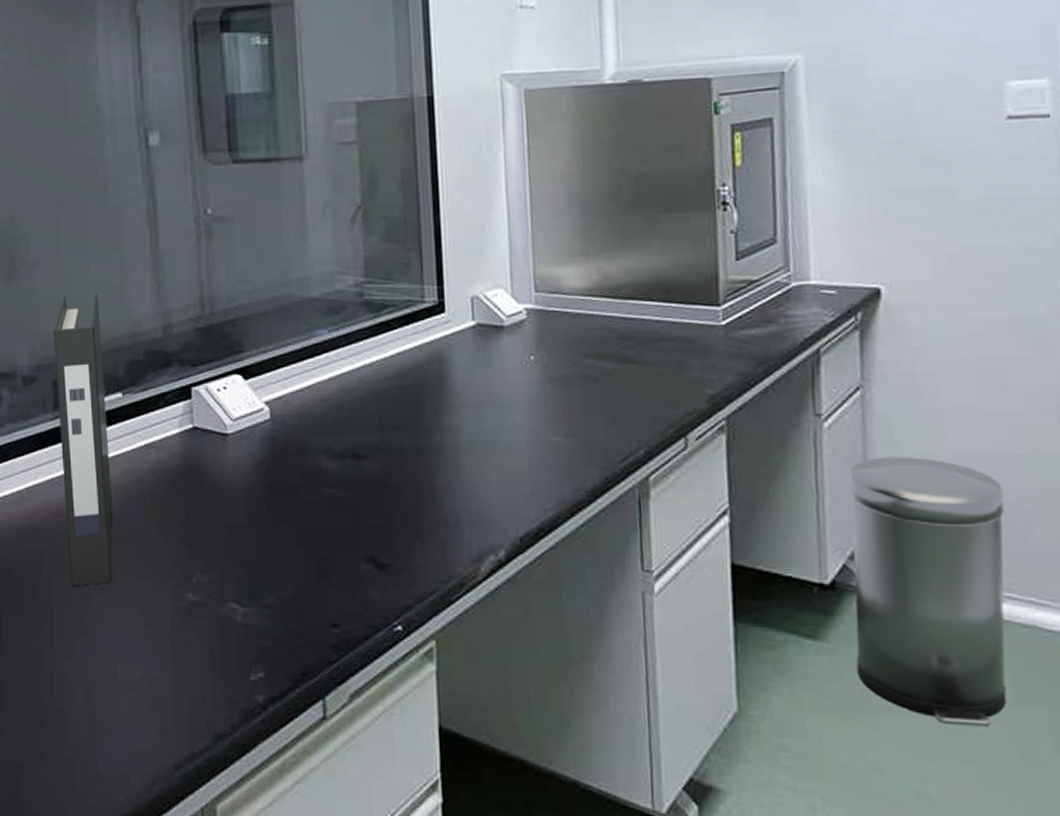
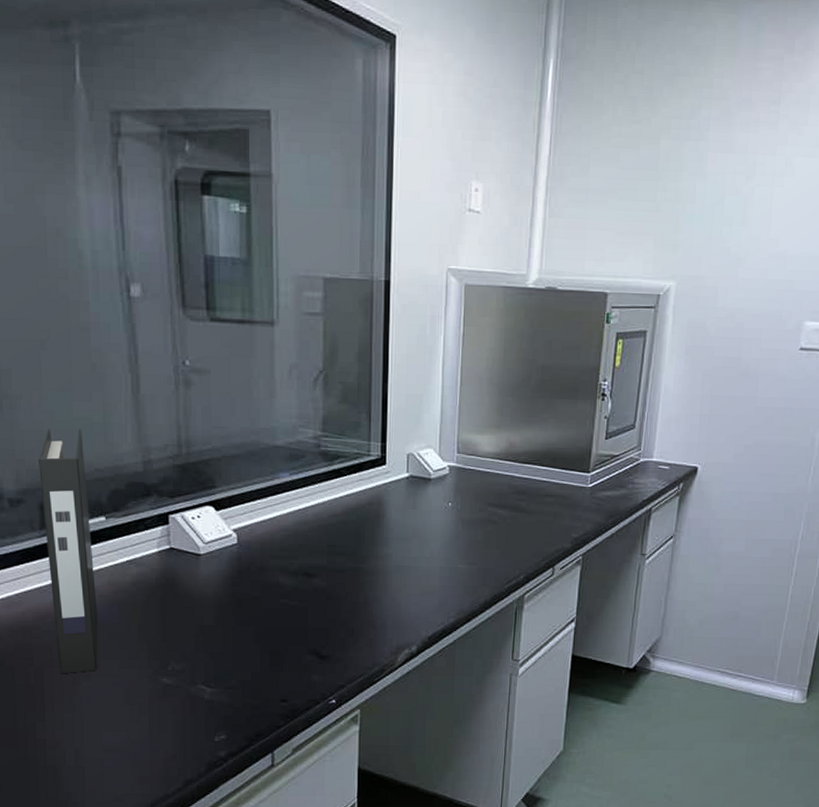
pedal bin: present [848,457,1007,727] -> none [641,584,748,754]

